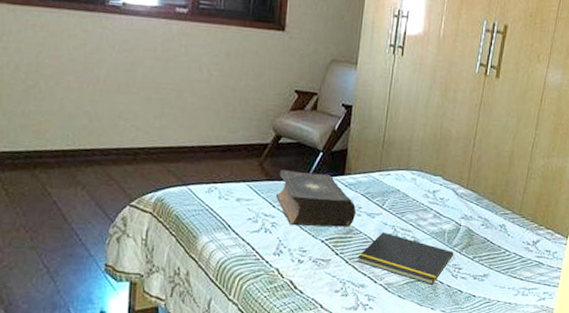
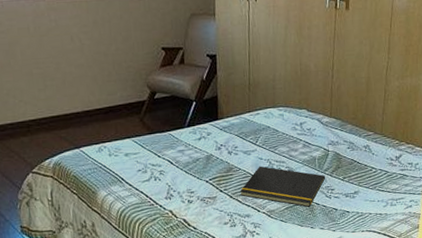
book: present [275,170,356,227] -> none [159,121,233,172]

